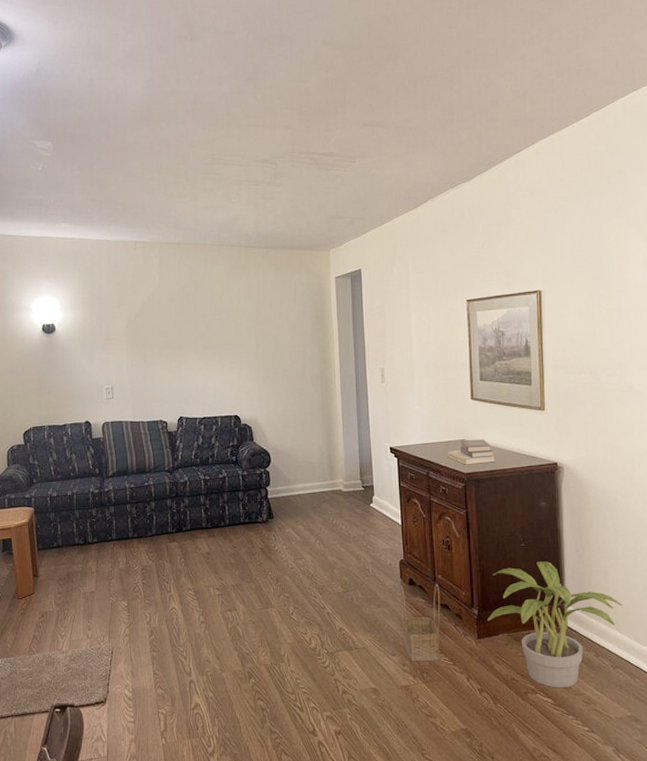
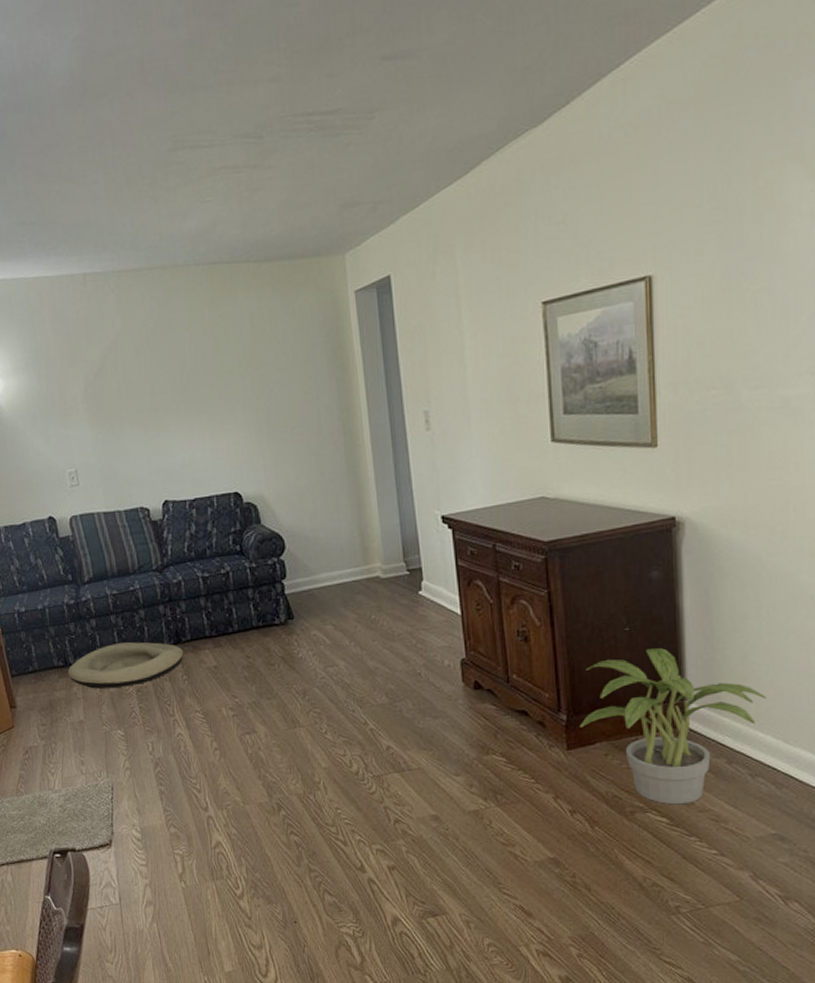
dog bed: none [86,528,183,565] -> present [67,642,184,689]
basket: present [400,583,441,662] -> none [463,685,517,782]
books: present [447,439,495,465] -> none [520,494,587,531]

